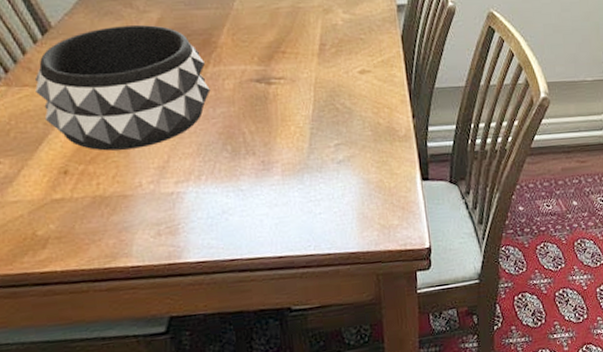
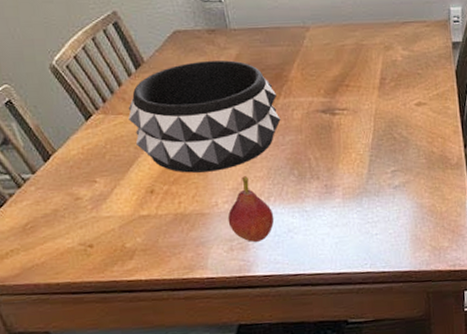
fruit: none [153,153,207,226] -> present [228,176,274,242]

